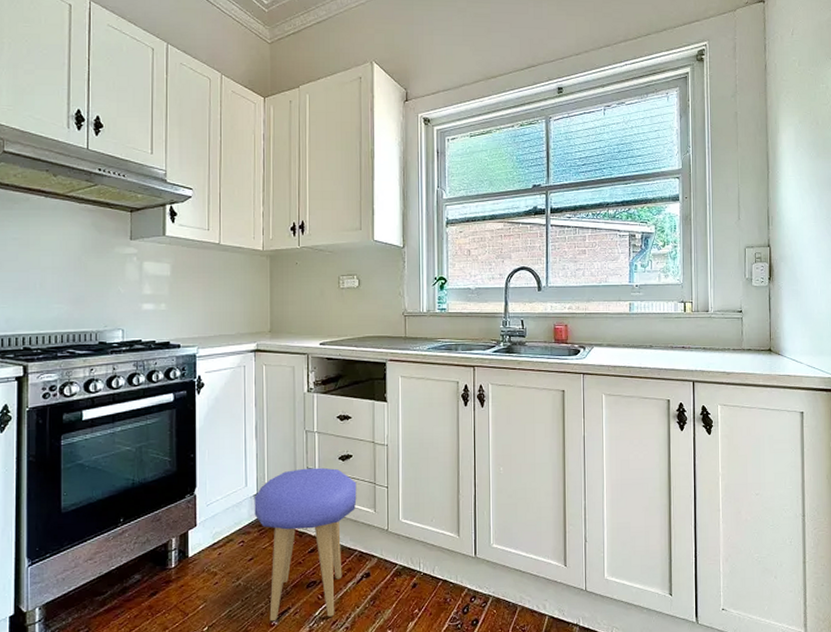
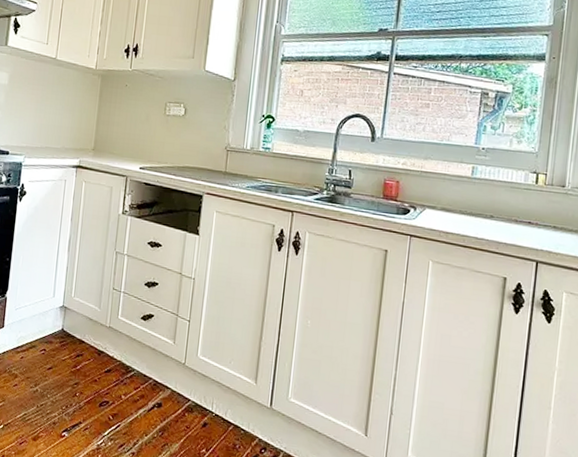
stool: present [254,467,357,622] -> none [58,288,160,439]

